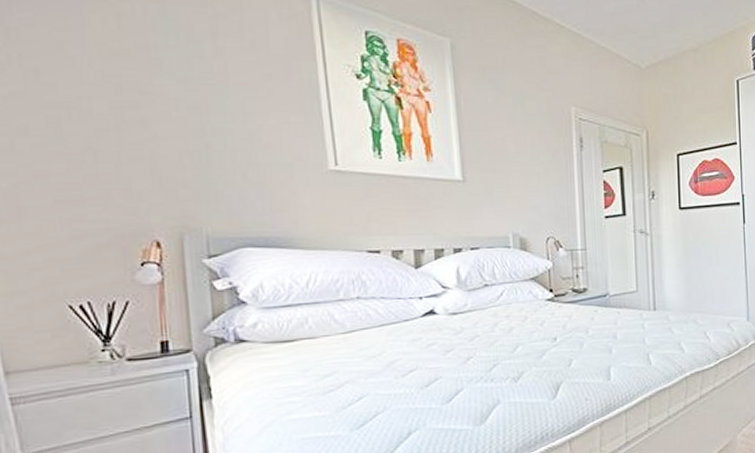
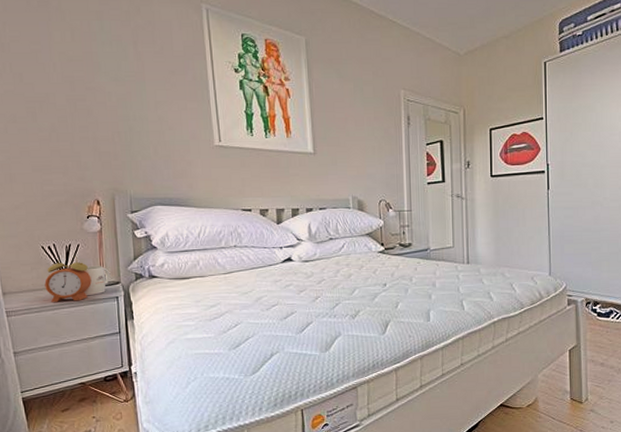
alarm clock: none [73,317,148,382] -> present [44,256,92,302]
mug: none [136,328,178,371] -> present [84,265,111,296]

